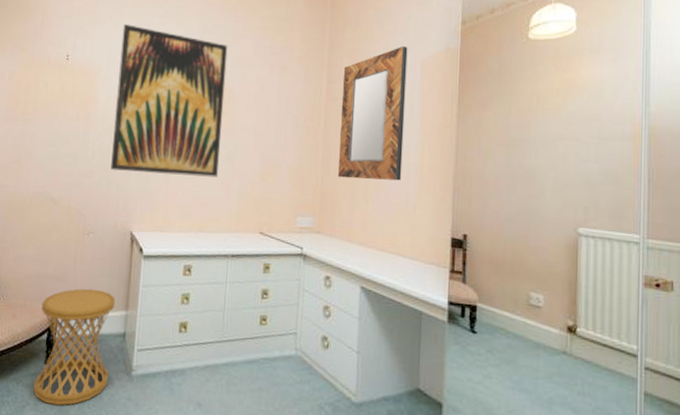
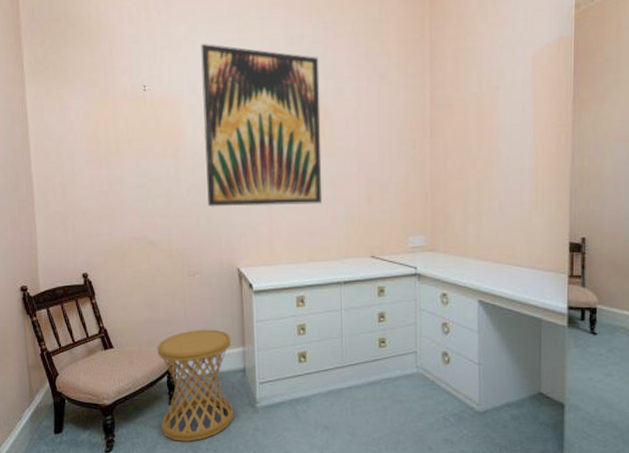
home mirror: present [337,46,408,181] -> none [447,39,517,191]

